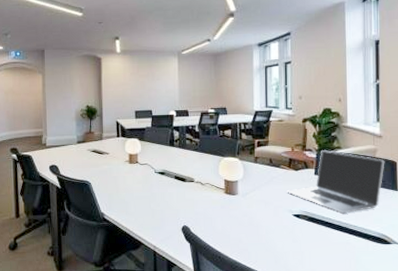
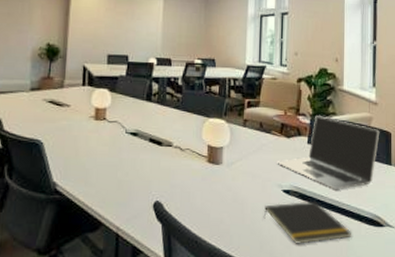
notepad: none [277,223,360,259] -> present [263,201,352,244]

